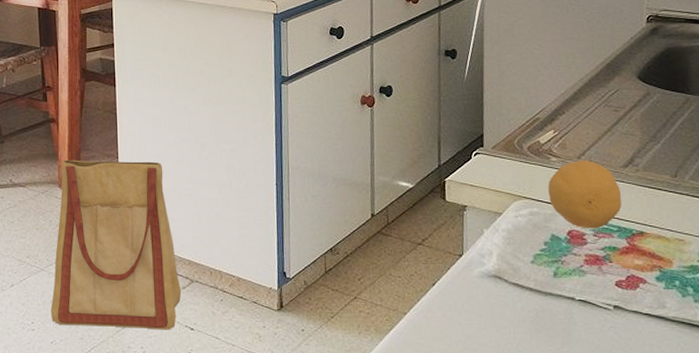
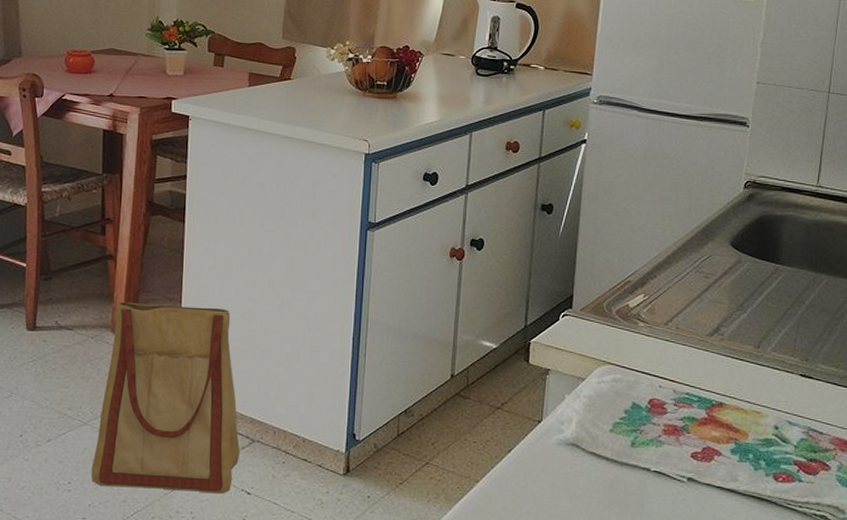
fruit: present [548,160,622,229] -> none [633,327,704,398]

